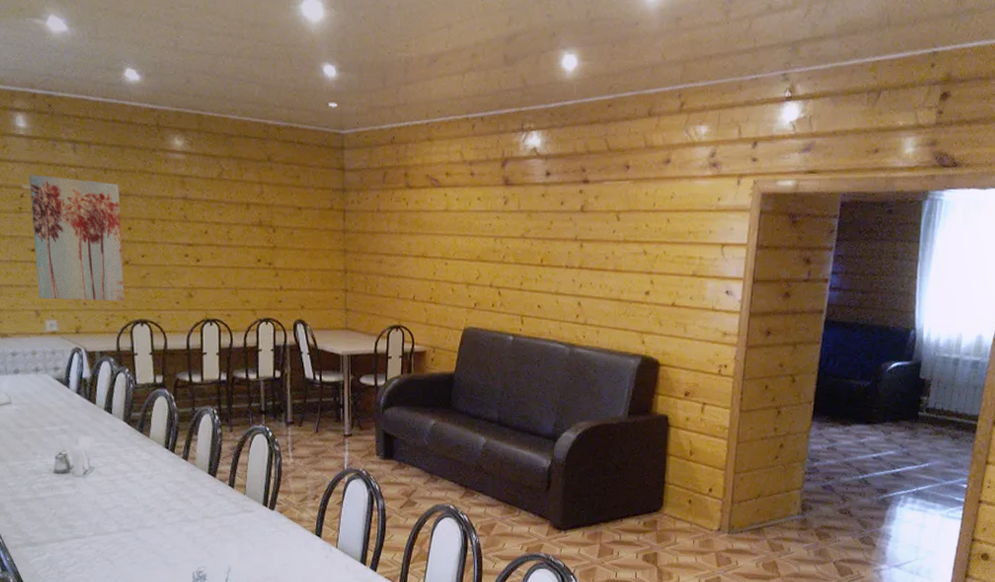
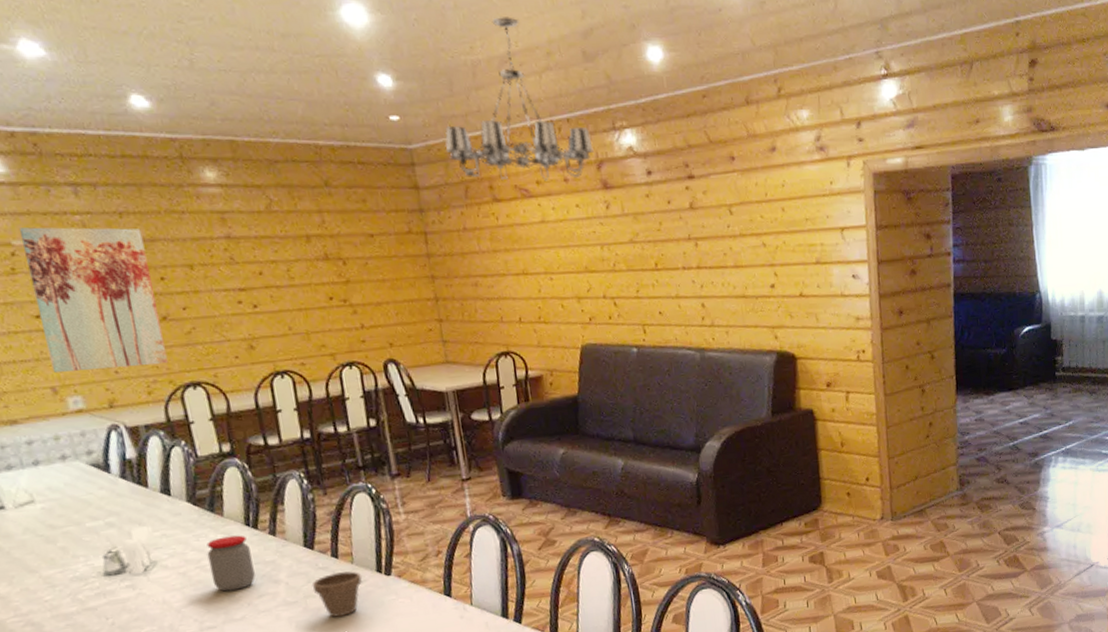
jar: none [133,455,167,502] -> present [206,535,255,592]
flower pot: none [210,501,251,540] -> present [312,571,363,617]
chandelier: none [372,19,501,174] -> present [445,17,594,182]

